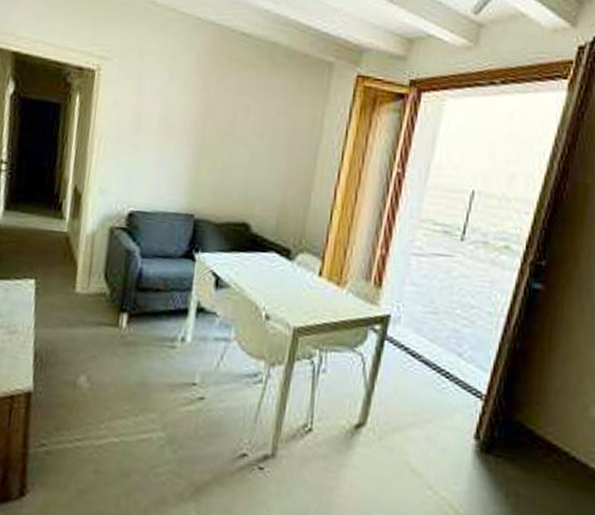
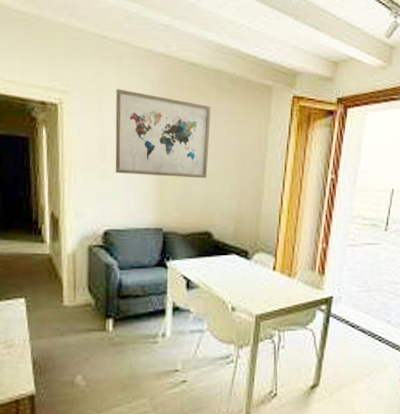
wall art: none [148,57,261,162] -> present [115,89,211,179]

